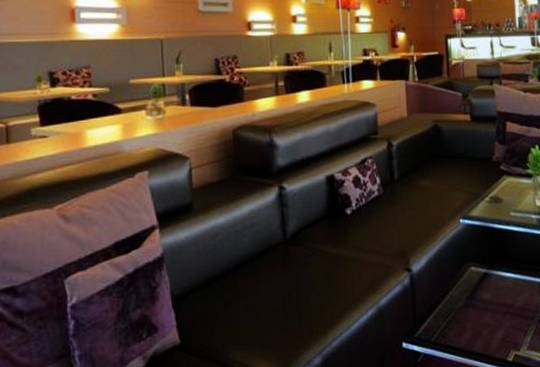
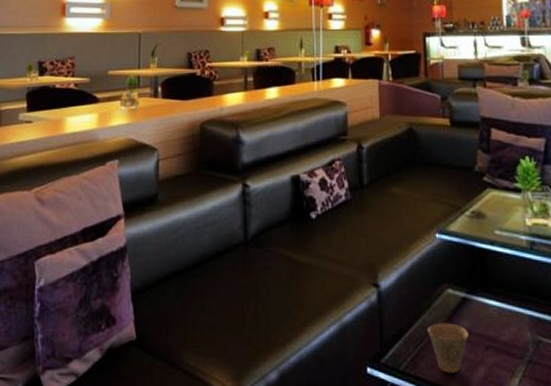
cup: none [454,296,489,339] -> present [427,322,469,373]

